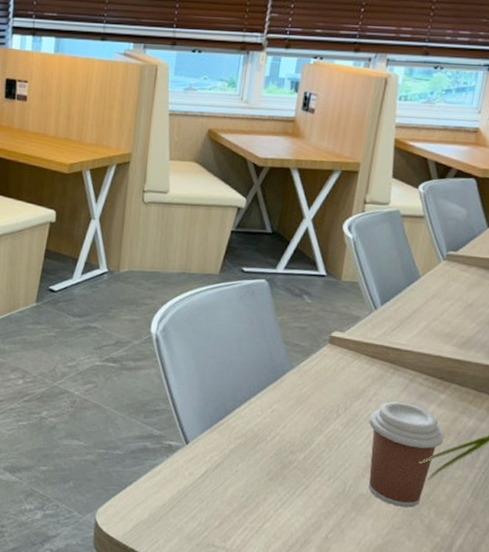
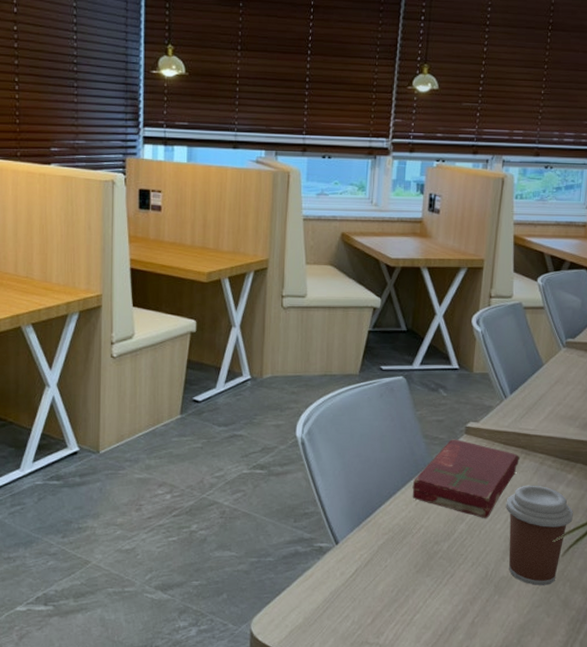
book: none [268,347,389,433] -> present [412,439,521,519]

